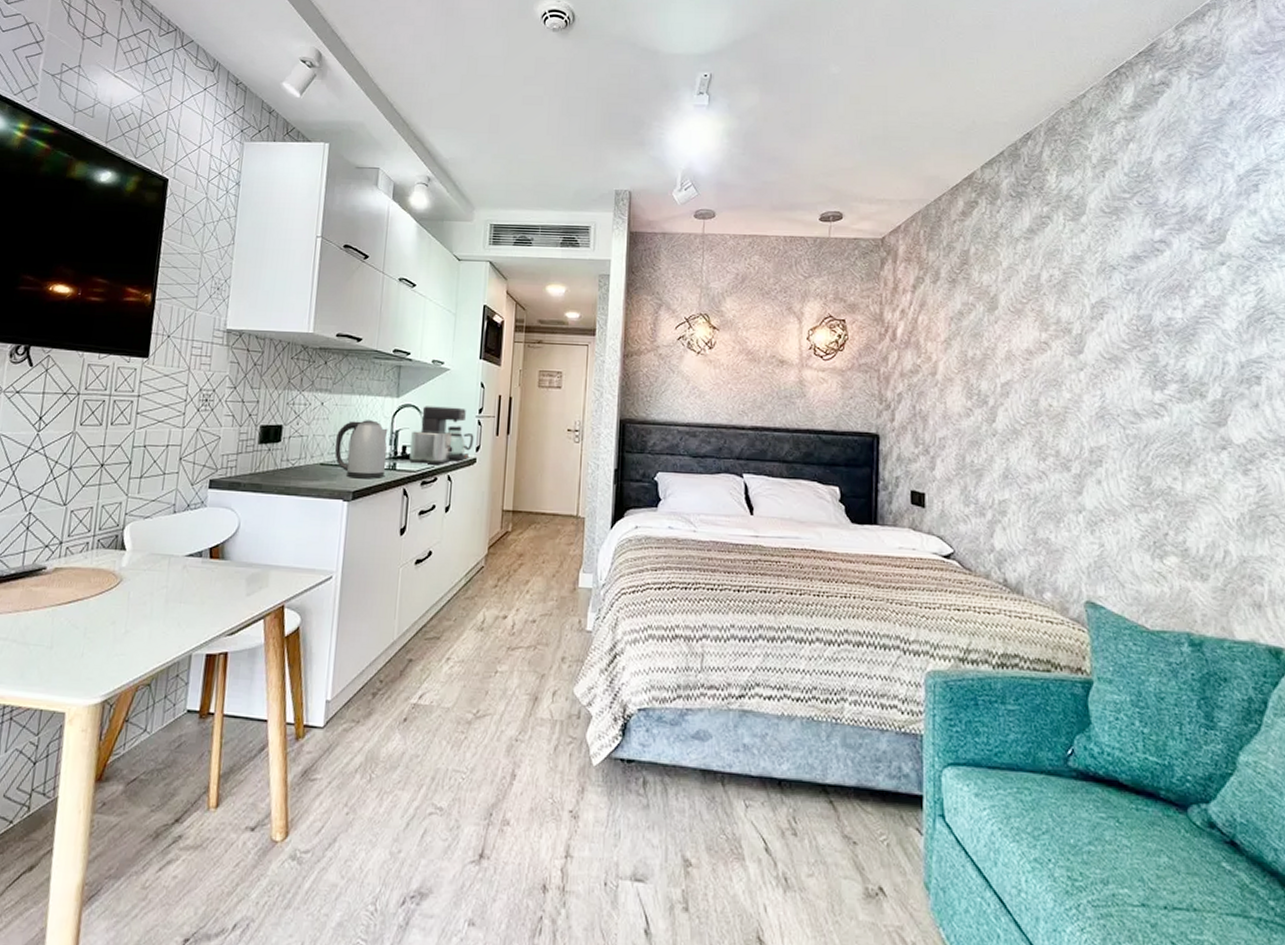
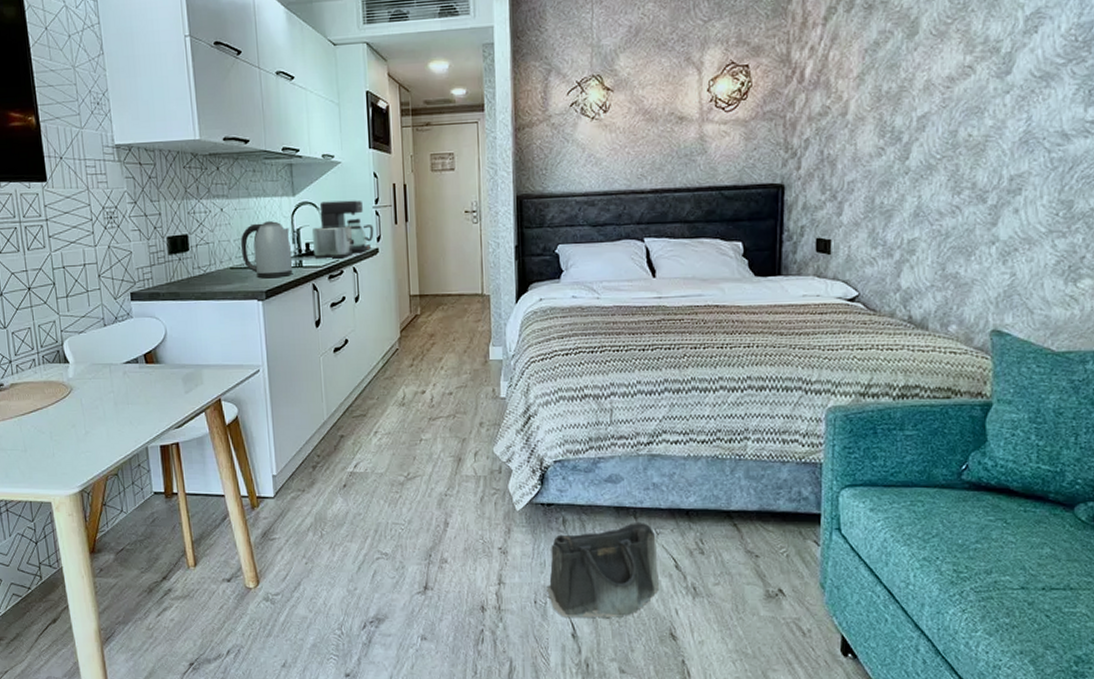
saddlebag: none [618,790,746,913] -> present [545,523,659,619]

